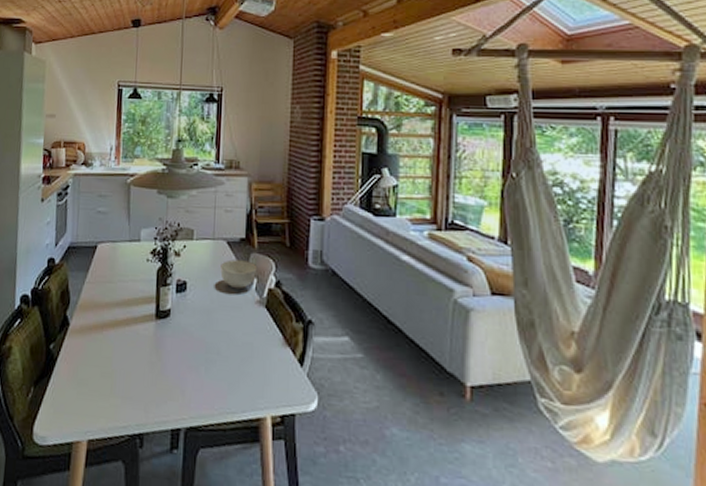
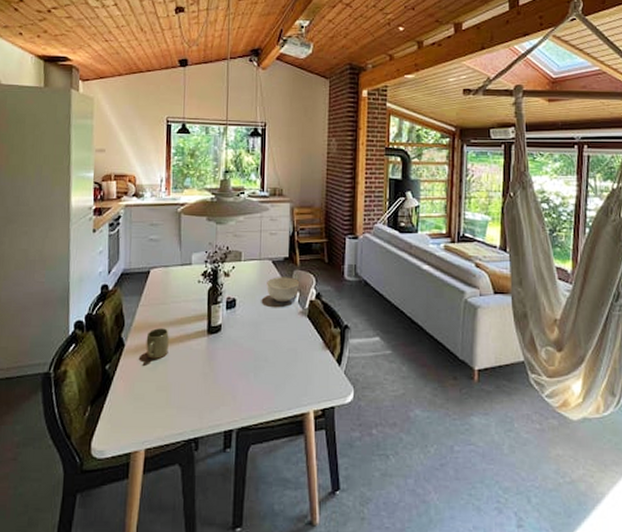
mug: none [91,308,115,342] -> present [146,328,169,359]

